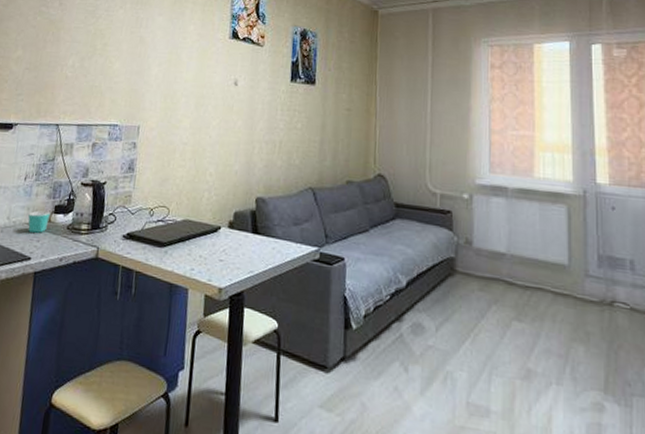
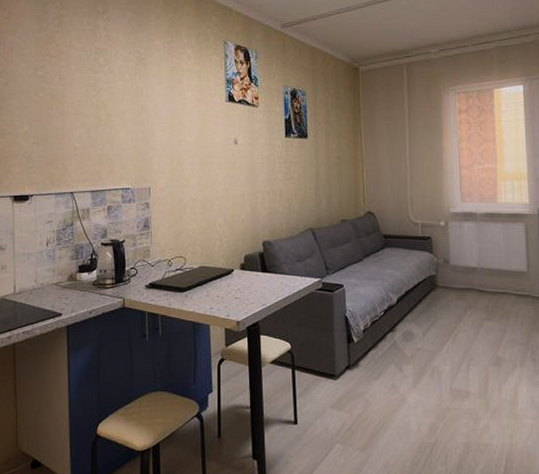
mug: present [27,210,50,233] -> none [53,271,75,292]

